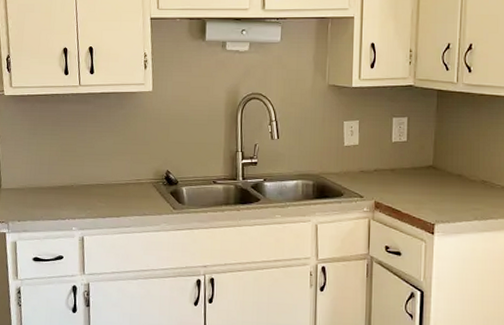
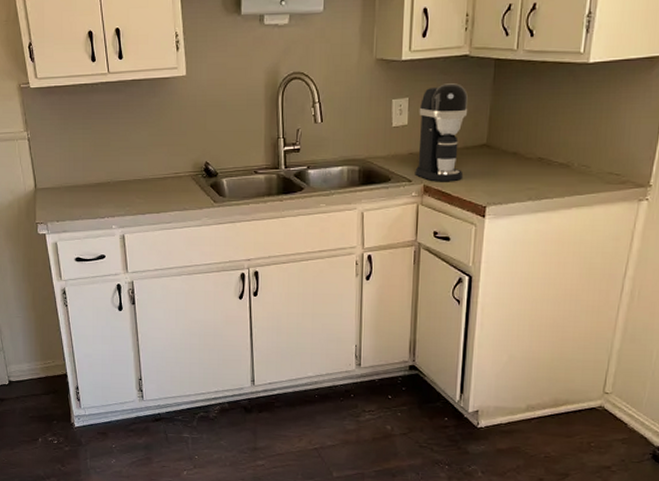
coffee maker: none [366,109,415,199] -> present [415,83,468,182]

